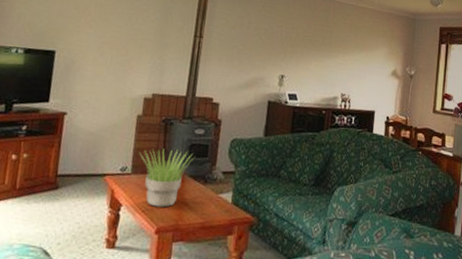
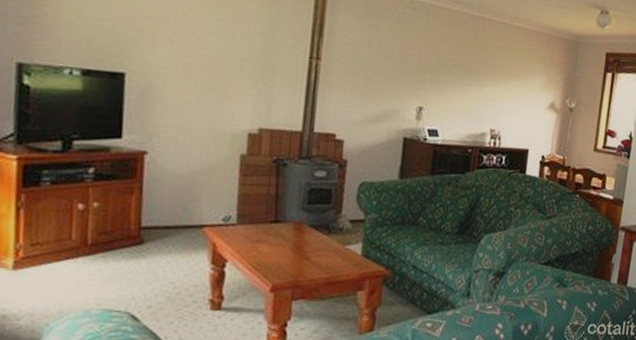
potted plant: present [140,148,194,208] -> none [246,194,314,262]

